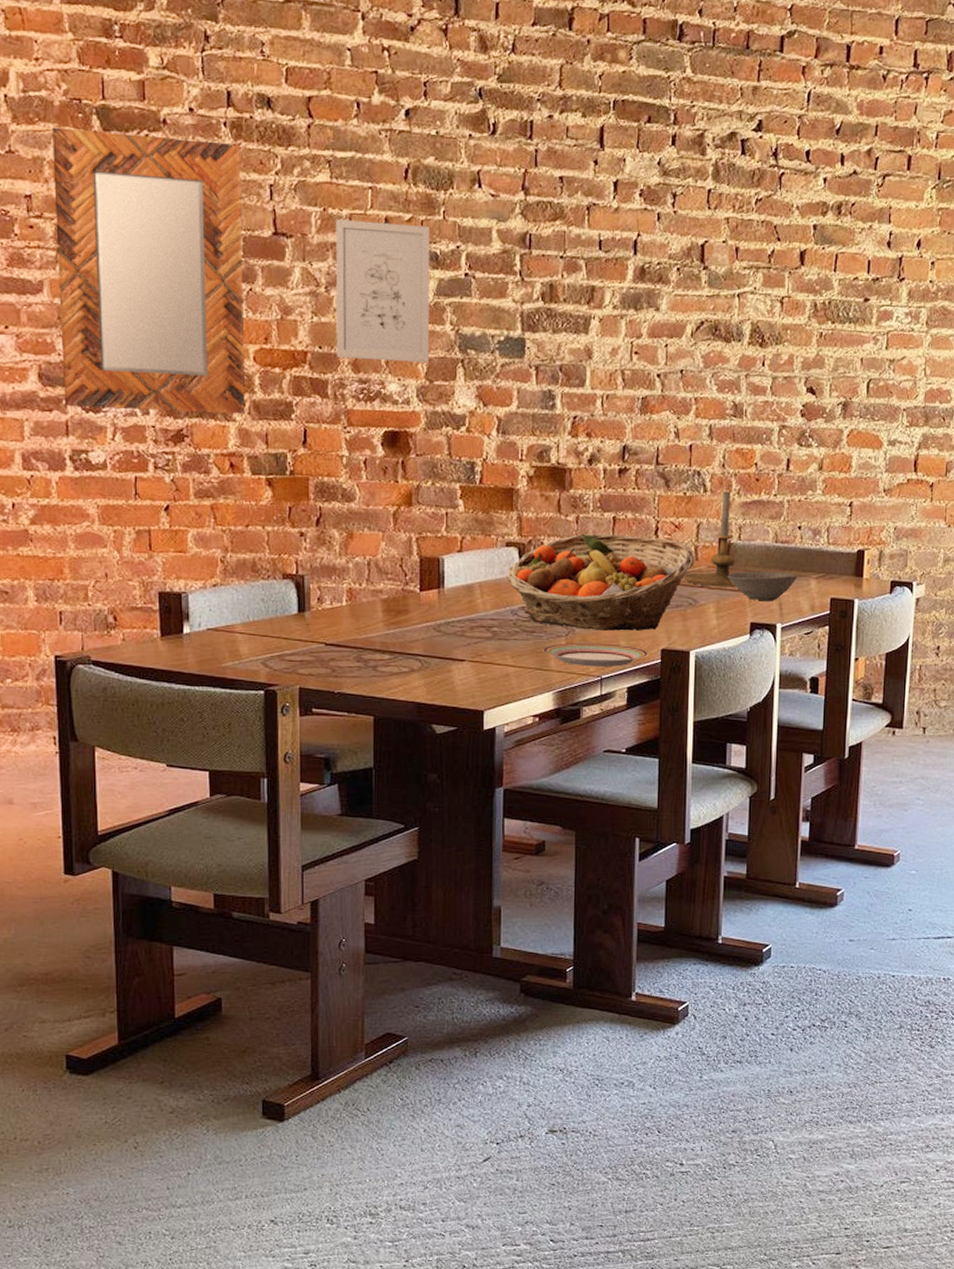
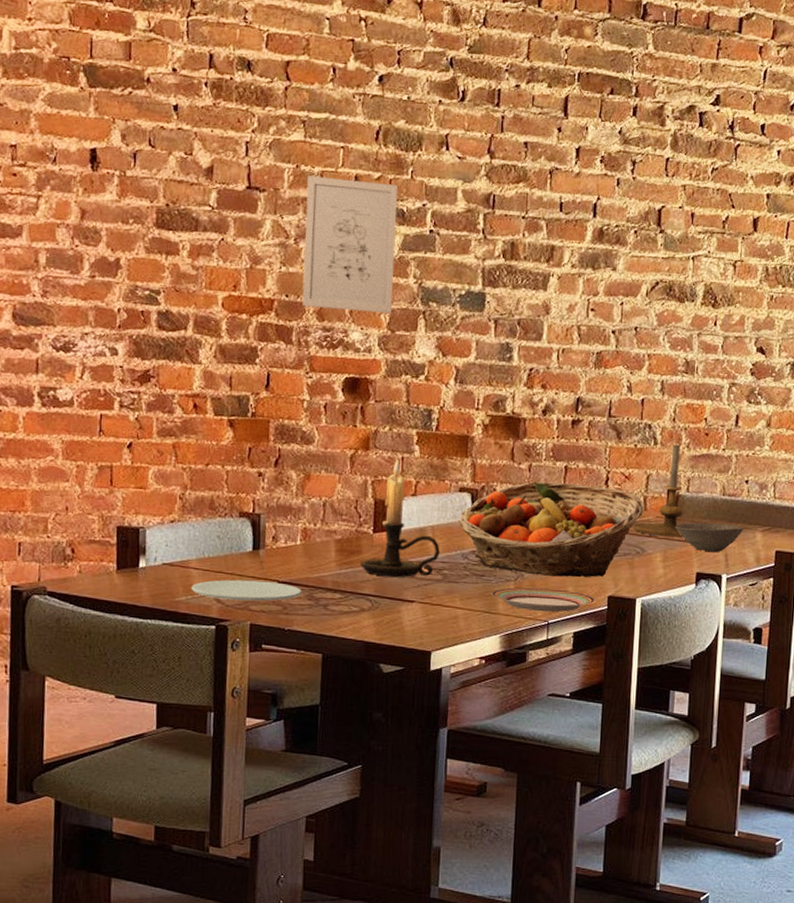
home mirror: present [53,127,246,415] -> none [35,82,219,358]
paper plate: none [237,643,350,665] -> present [191,579,302,602]
candle holder: none [408,513,489,636] -> present [360,458,440,577]

